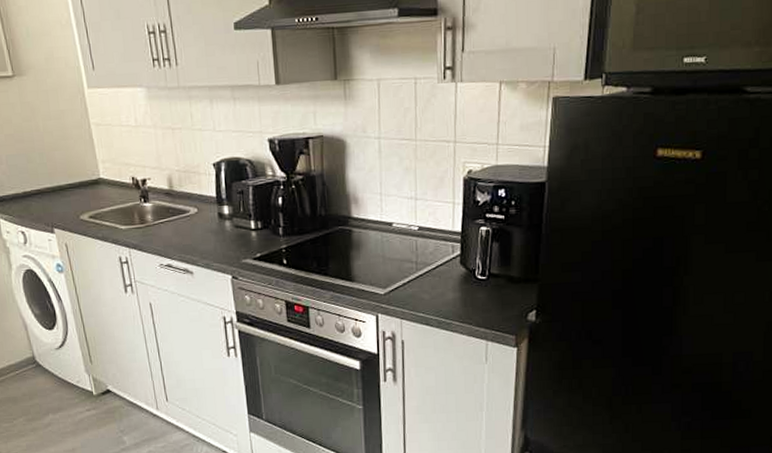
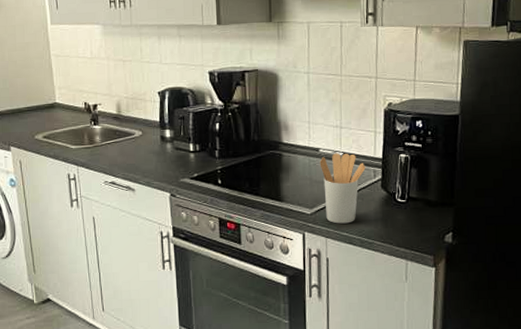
utensil holder: none [393,227,443,304] -> present [319,153,366,224]

